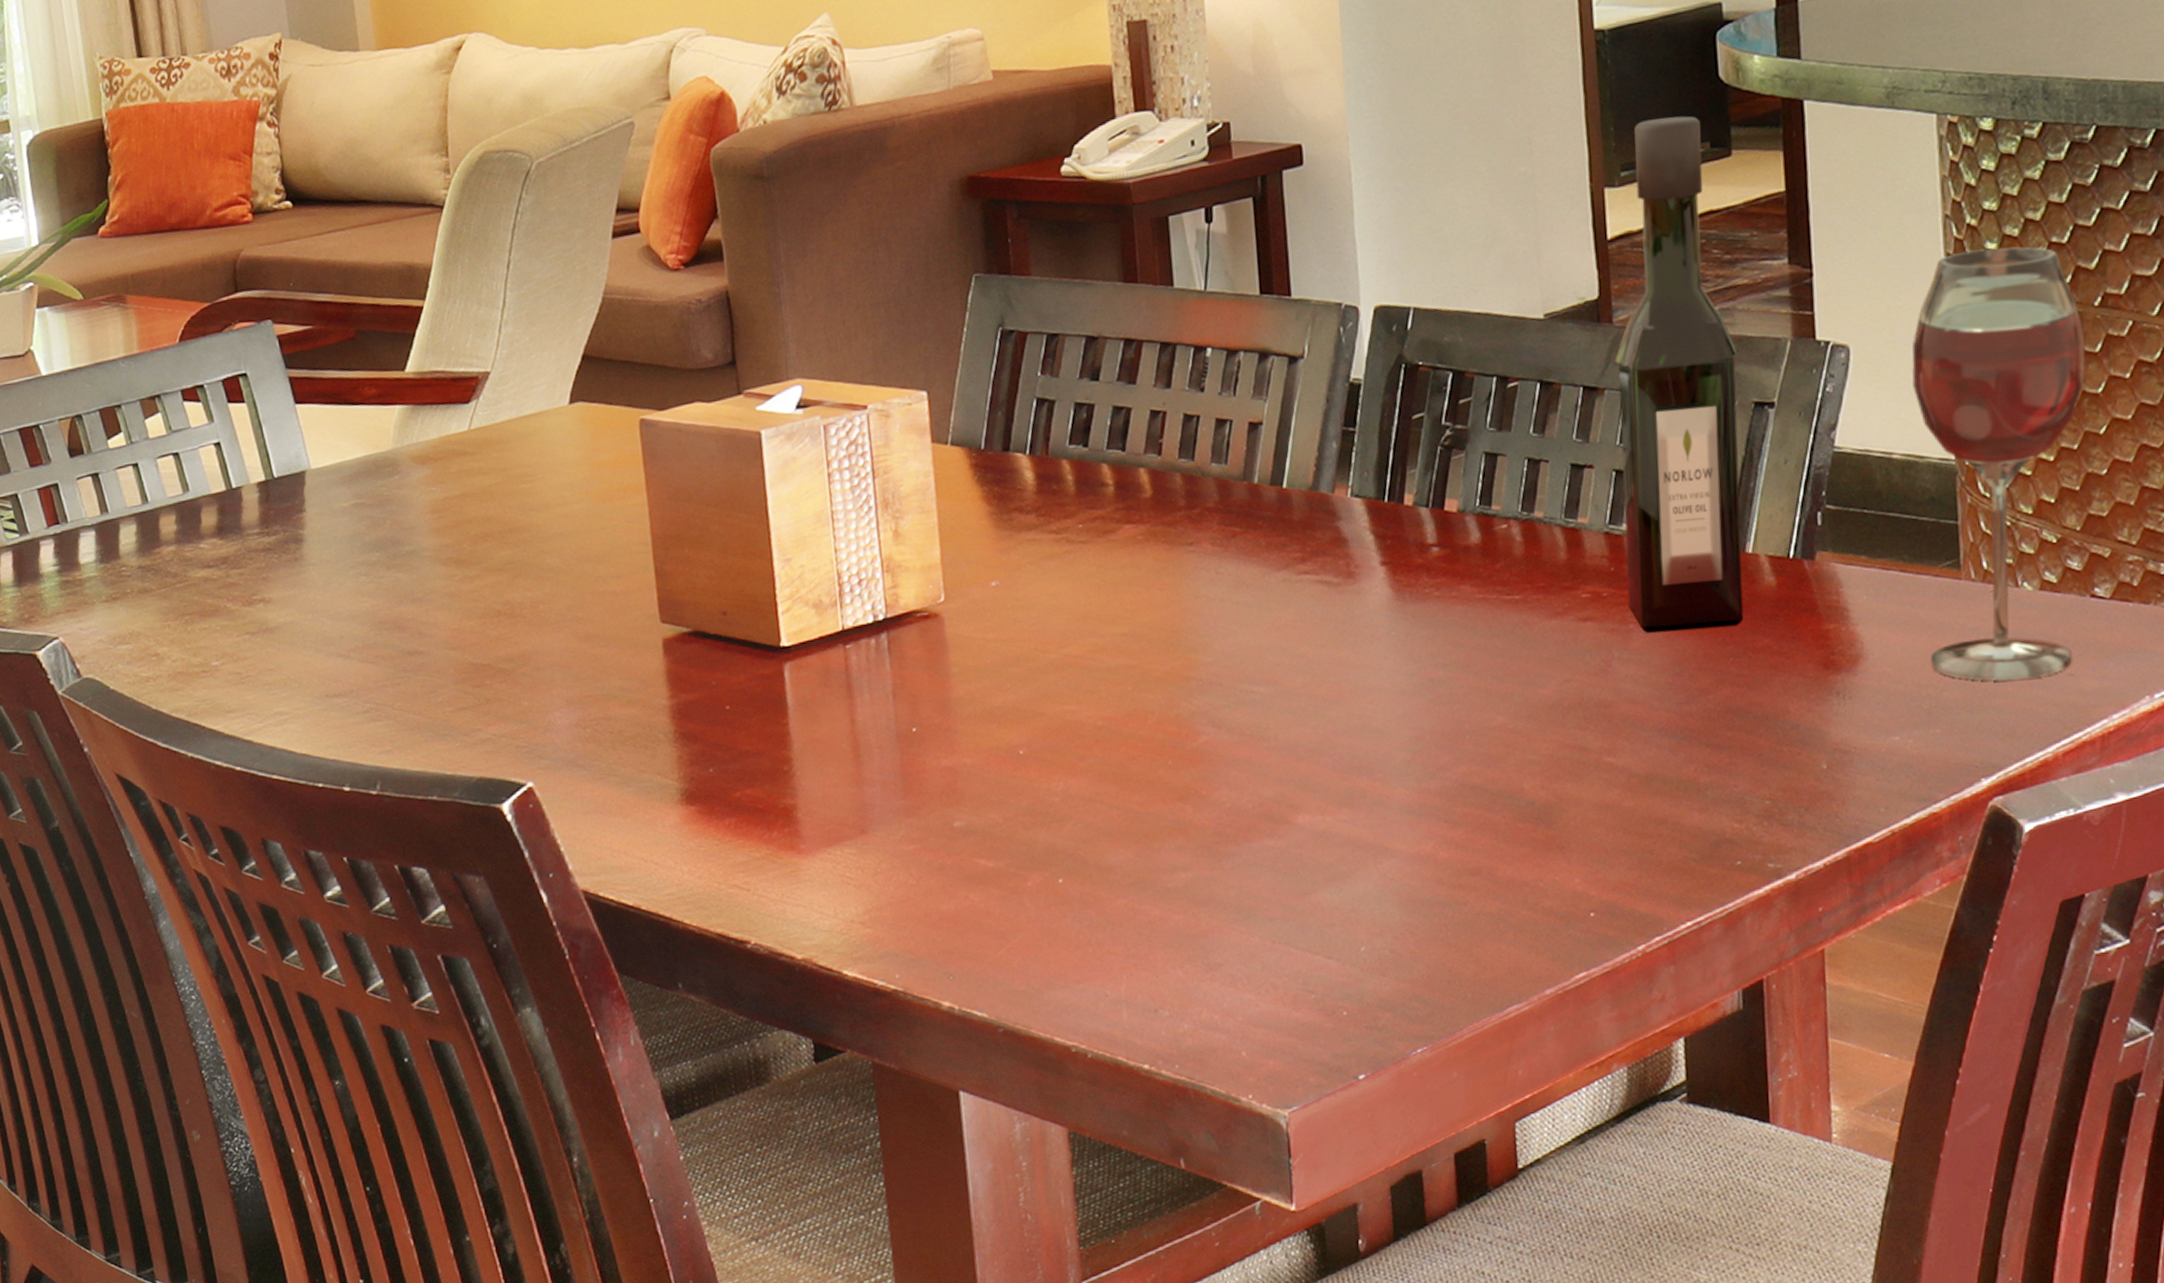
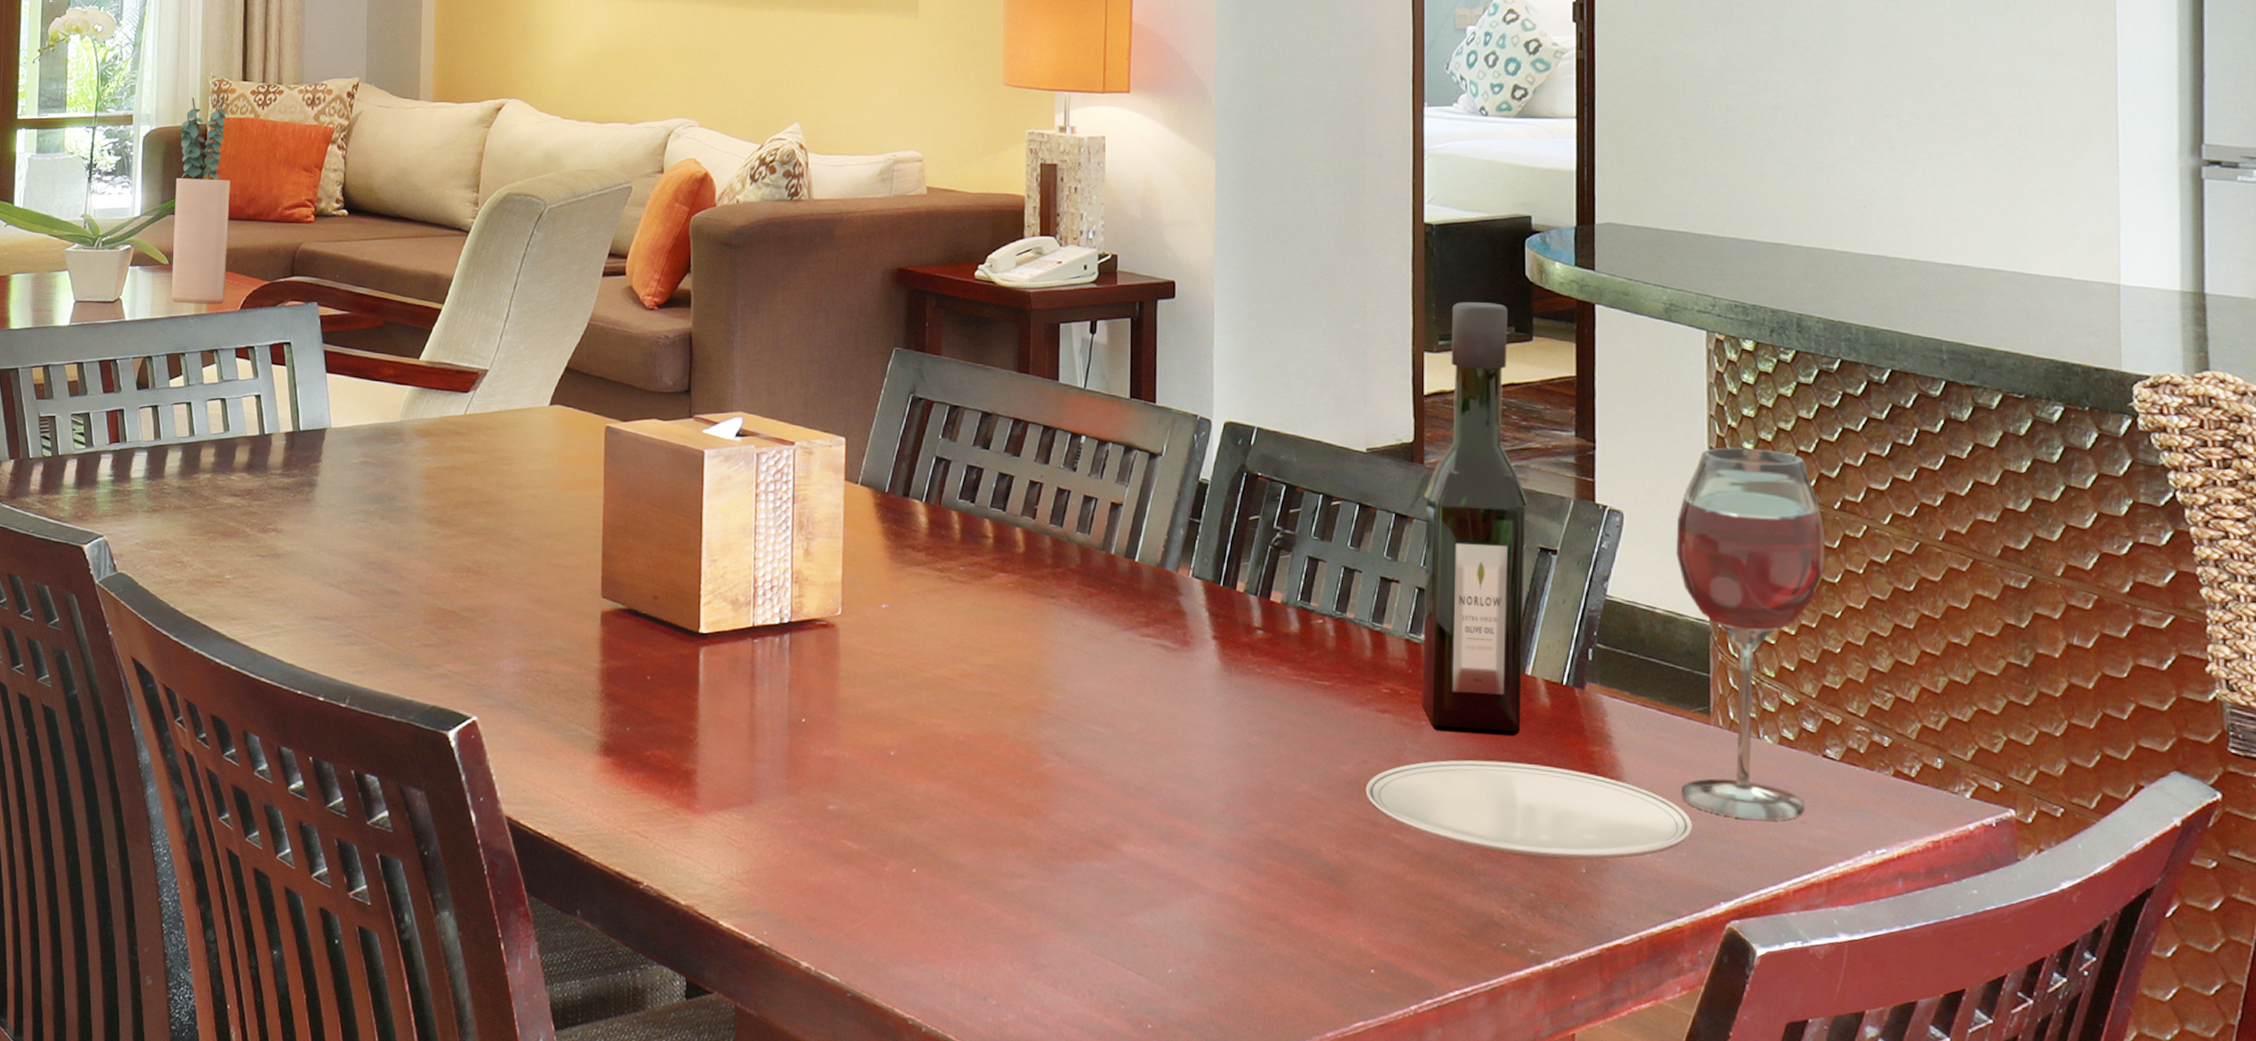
vase: none [71,72,158,346] -> present [172,90,230,305]
plate: none [1570,654,1946,761] -> present [1365,760,1693,860]

